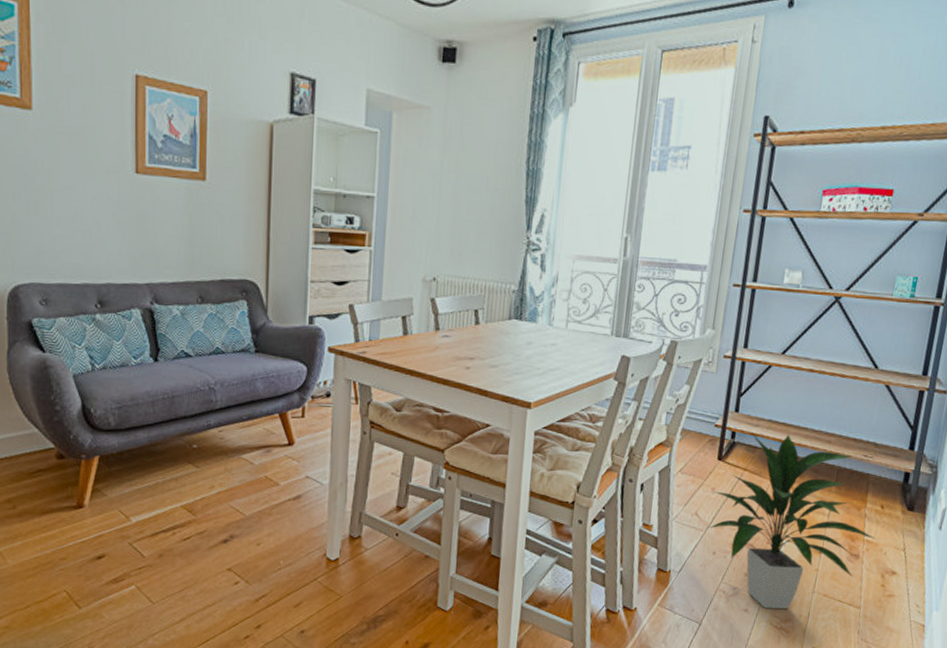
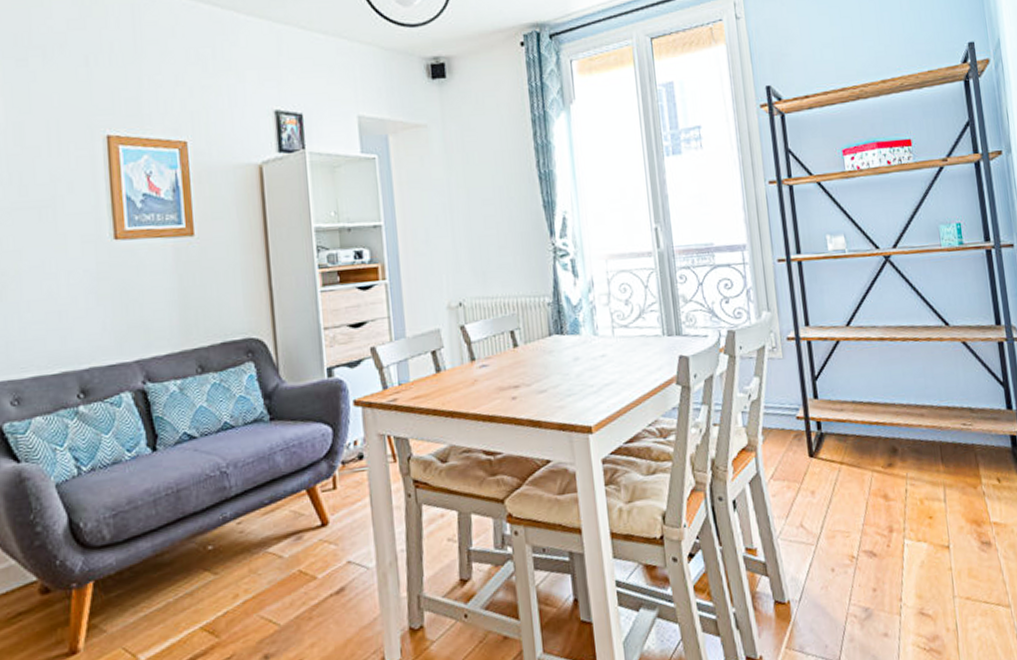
indoor plant: present [709,432,876,609] -> none [813,414,1003,628]

